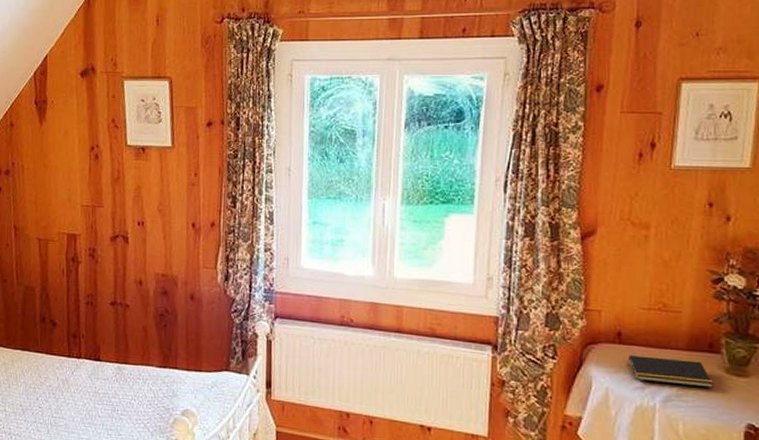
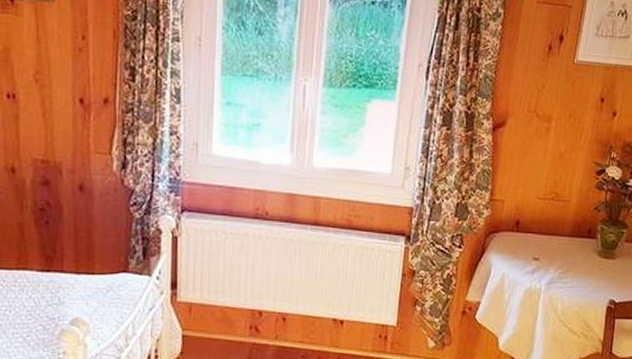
notepad: present [627,355,713,387] -> none [522,242,588,269]

